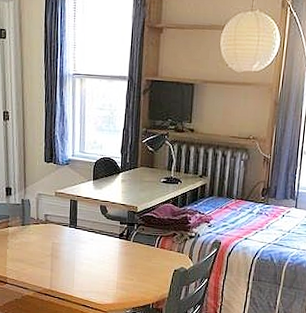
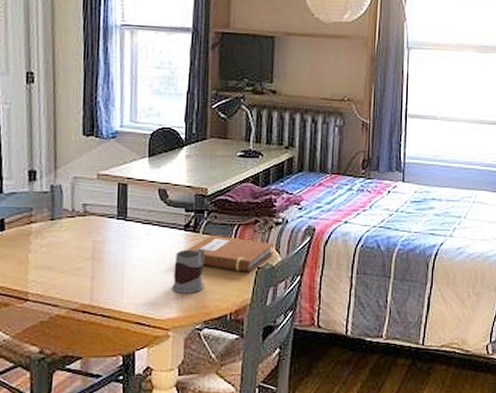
mug: none [109,252,134,287] -> present [172,248,205,294]
notebook: none [121,242,188,274] -> present [188,234,275,273]

